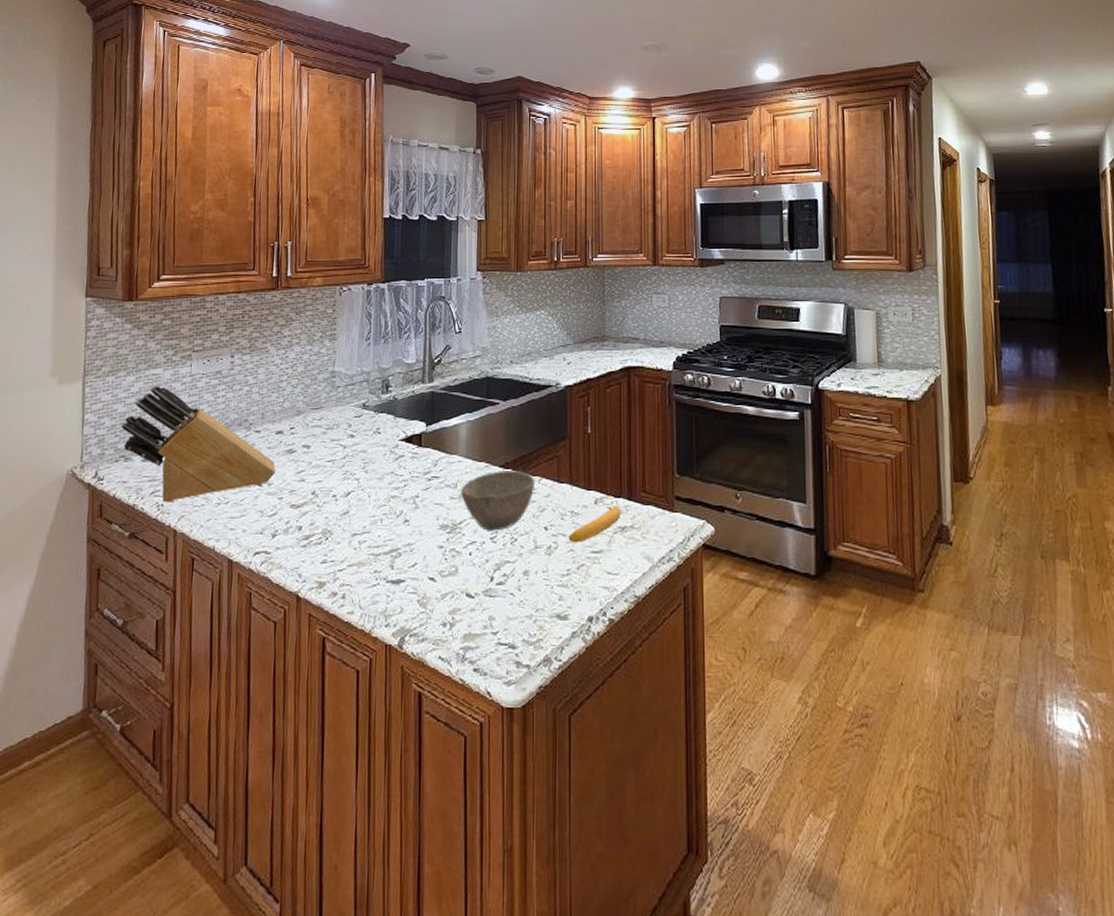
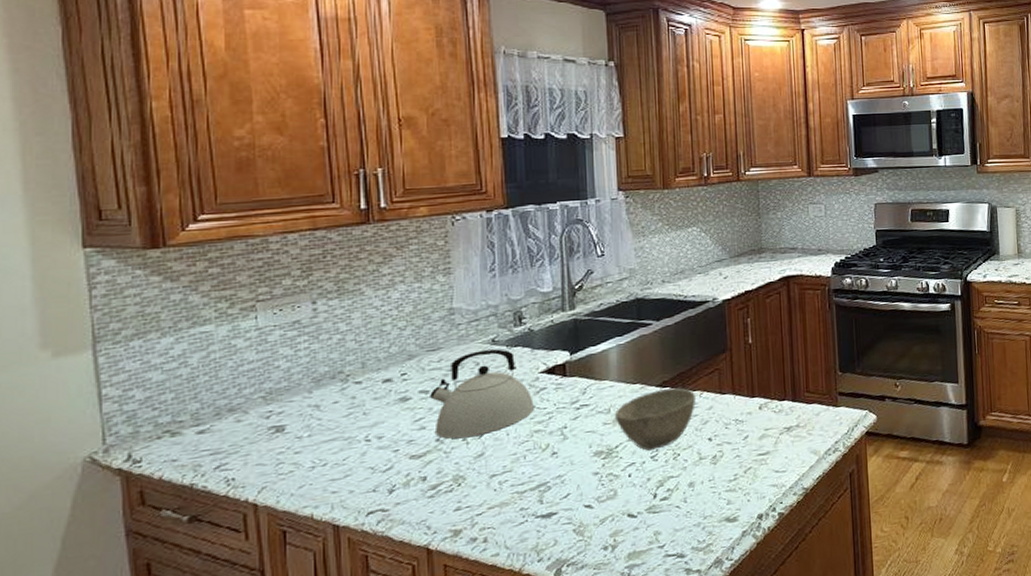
knife block: present [120,386,276,503] -> none [159,345,386,476]
kettle: none [310,413,394,495] -> present [430,349,536,439]
banana: present [568,505,622,543] -> none [733,408,787,449]

